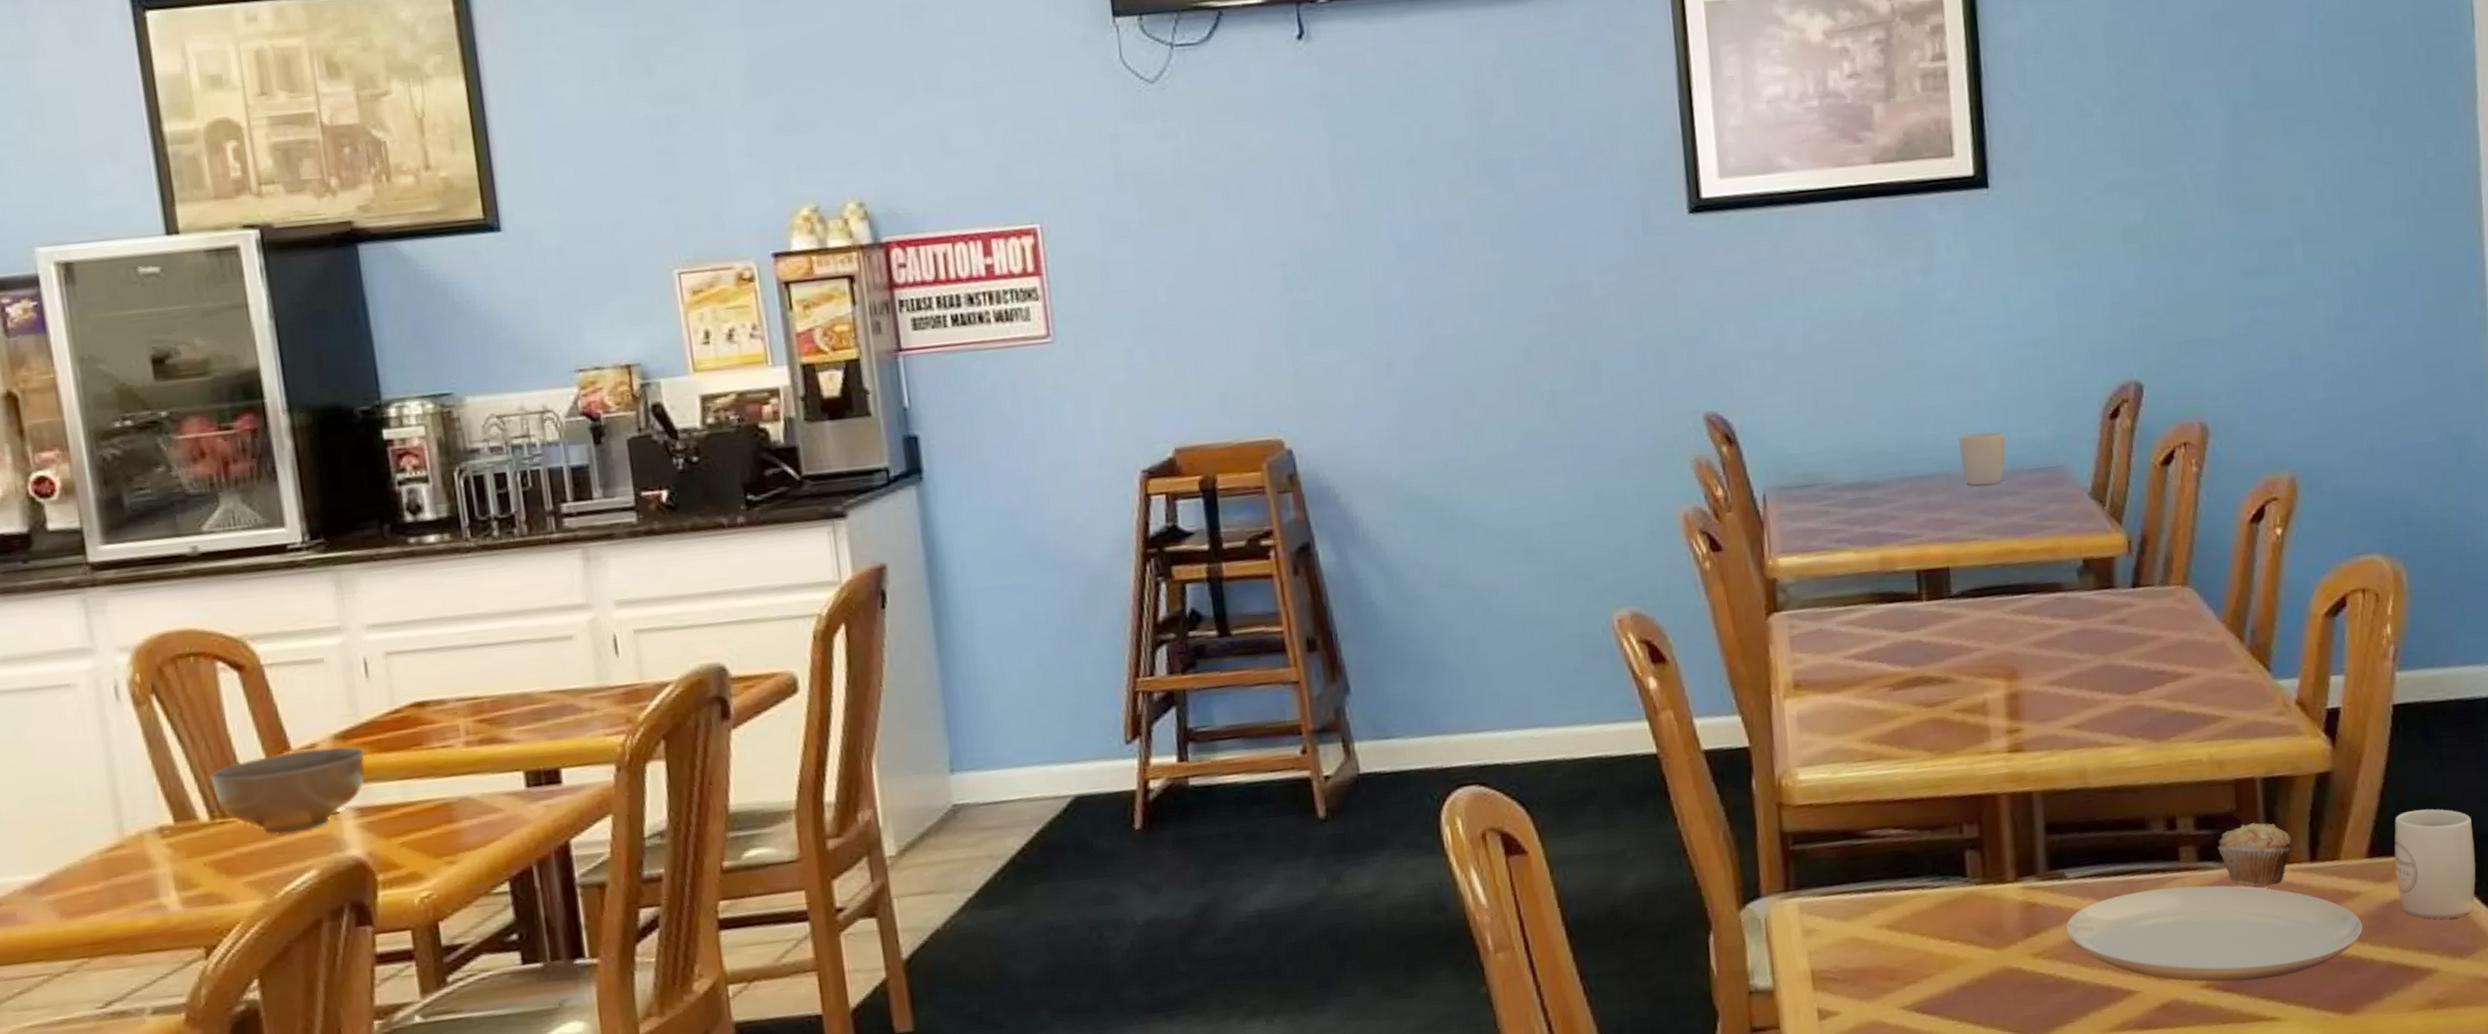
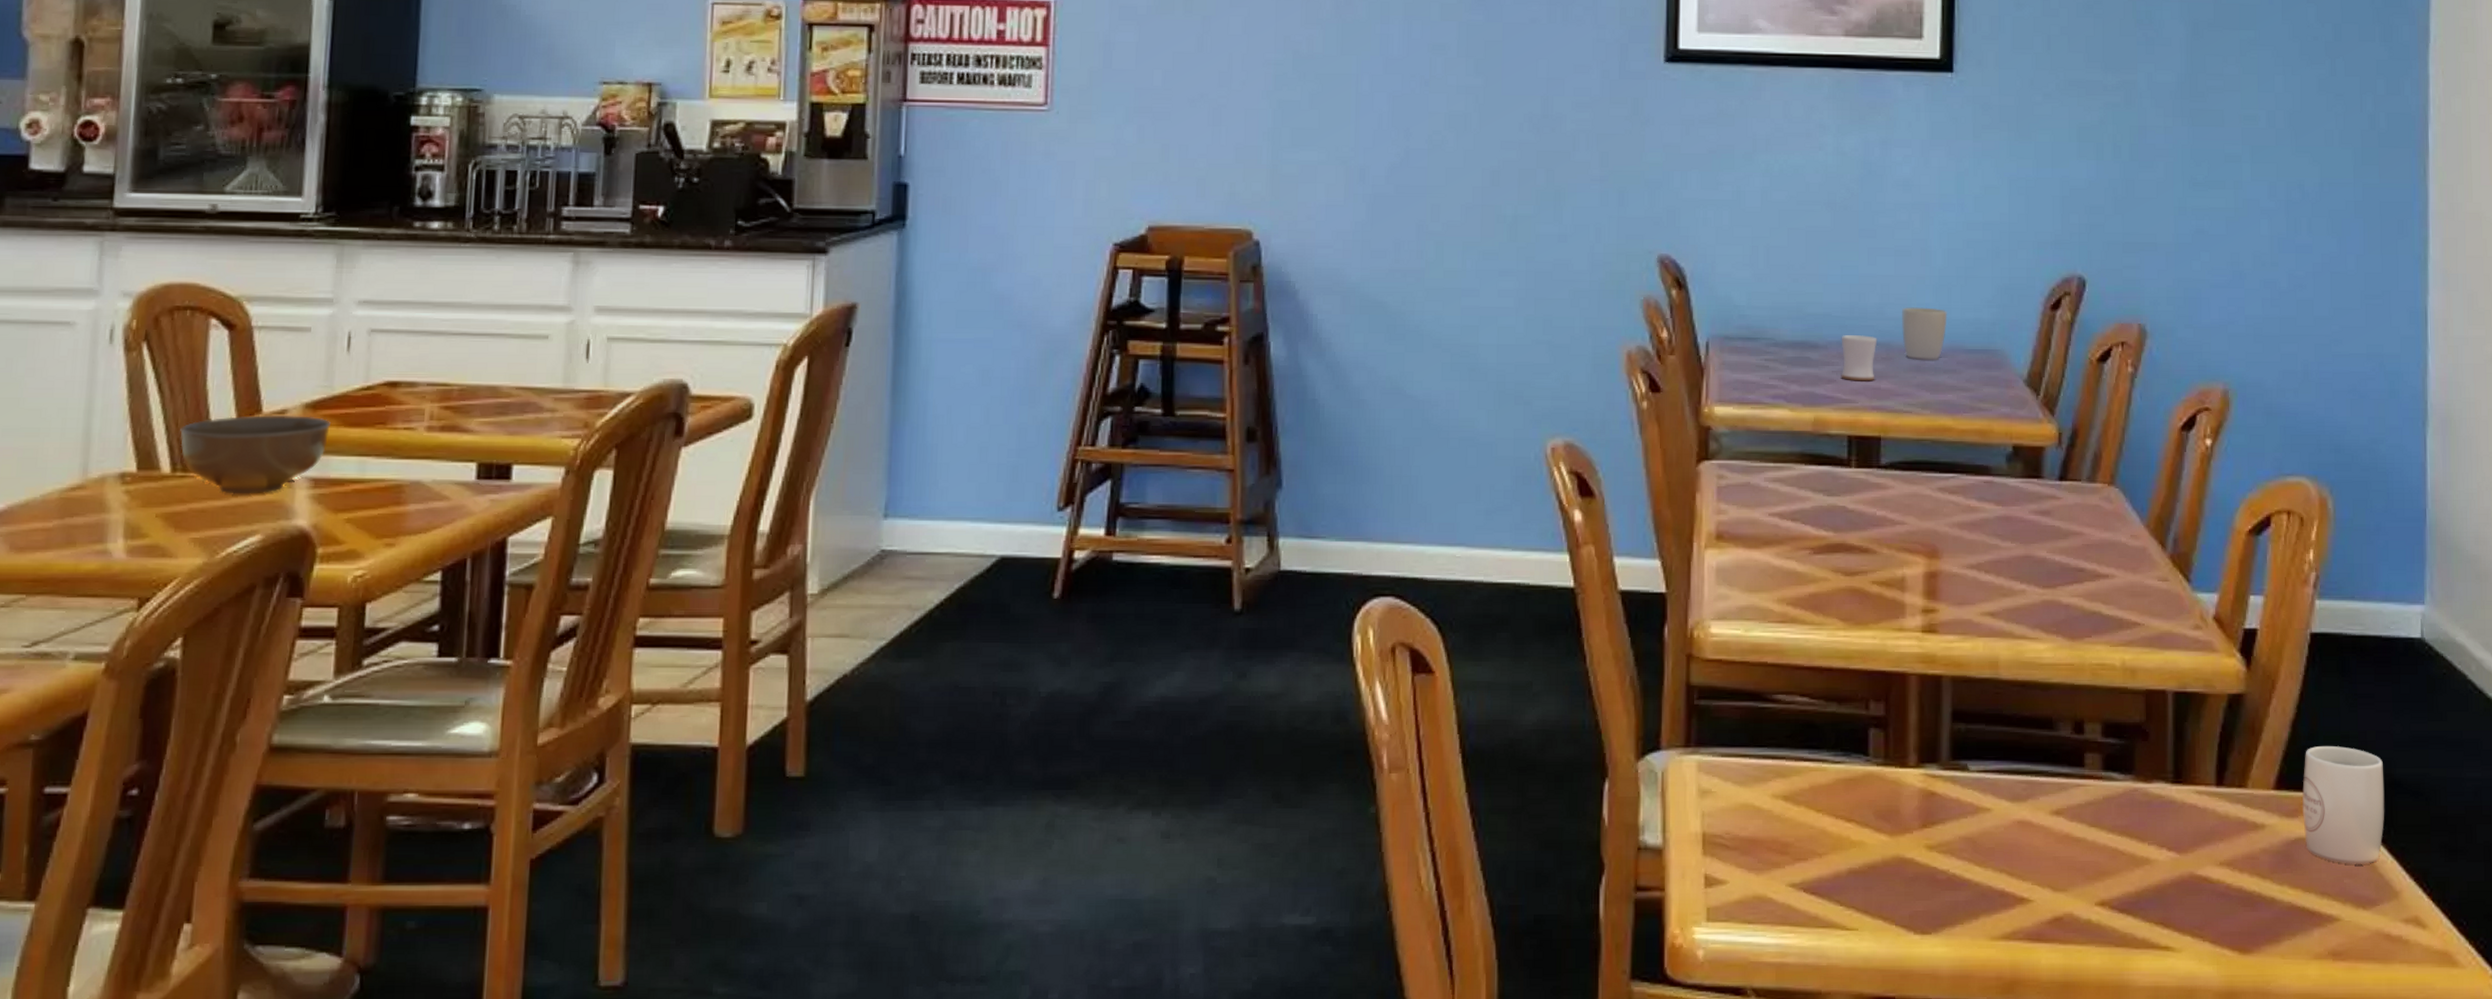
mug: none [1899,468,1938,516] -> present [1841,335,1878,381]
plate: present [2065,885,2363,982] -> none [1963,794,2265,903]
muffin: present [2218,823,2293,885] -> none [2124,738,2200,804]

